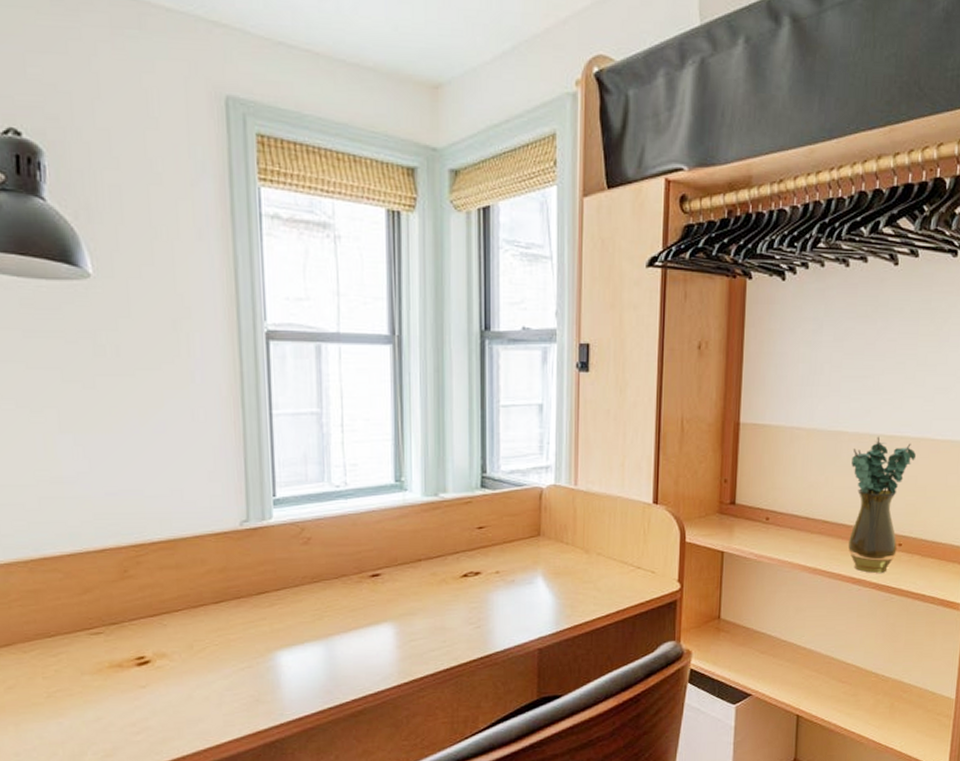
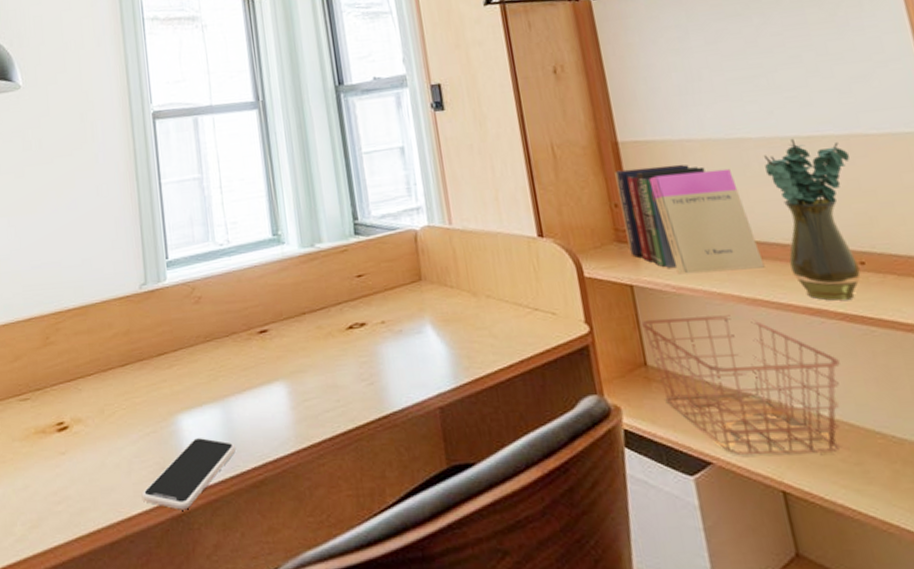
smartphone: none [232,673,336,738] -> present [141,438,235,510]
basket: none [724,579,863,689] -> present [642,315,840,455]
books: none [728,449,830,545] -> present [615,164,765,275]

